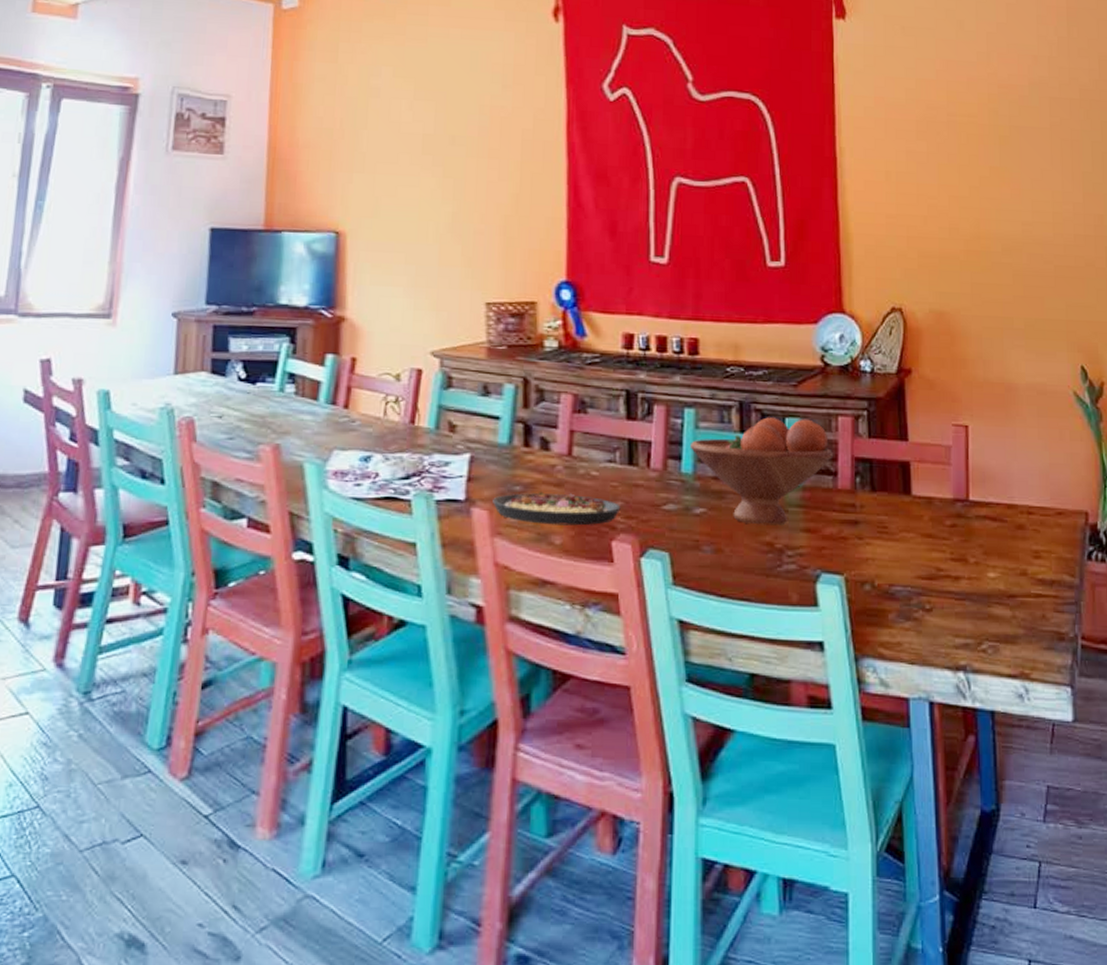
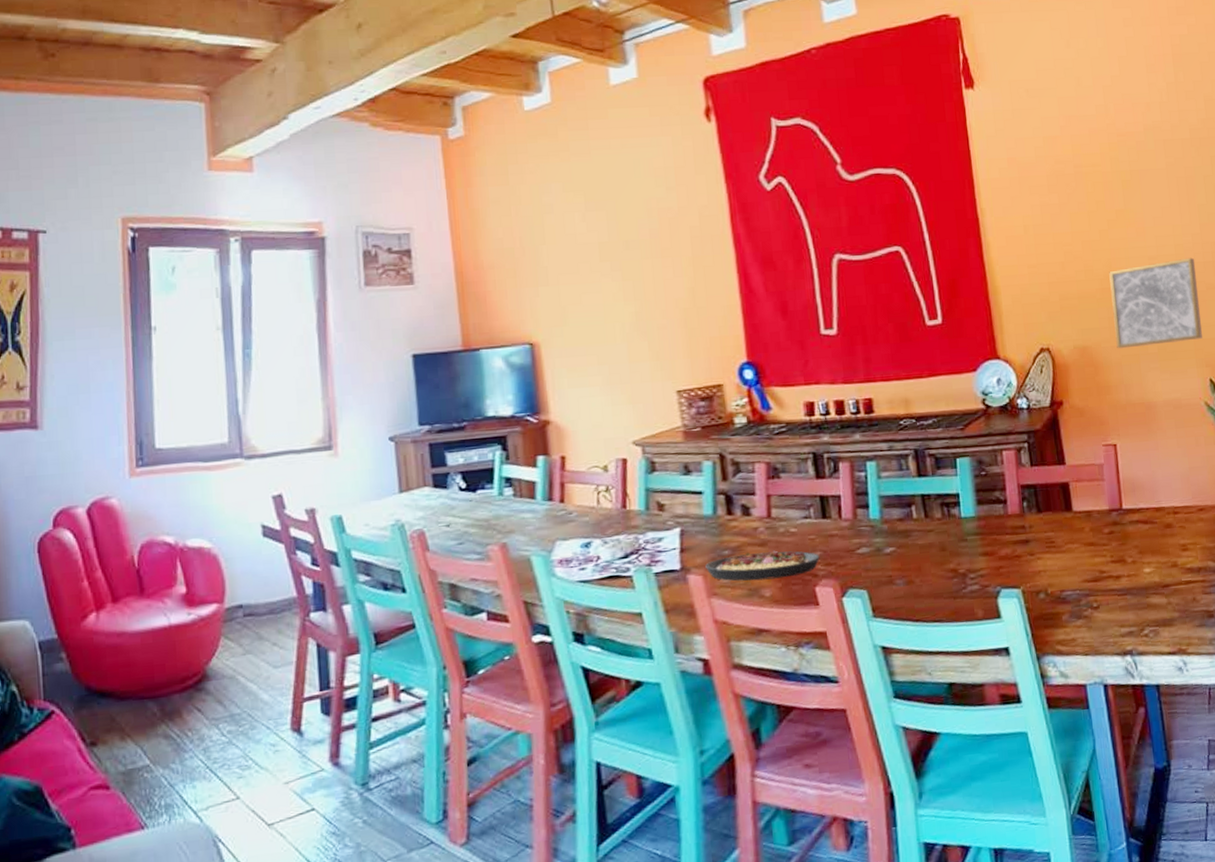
fruit bowl: present [691,417,834,526] -> none [875,457,1002,556]
wall art: none [976,228,1076,321] -> present [1109,257,1202,349]

